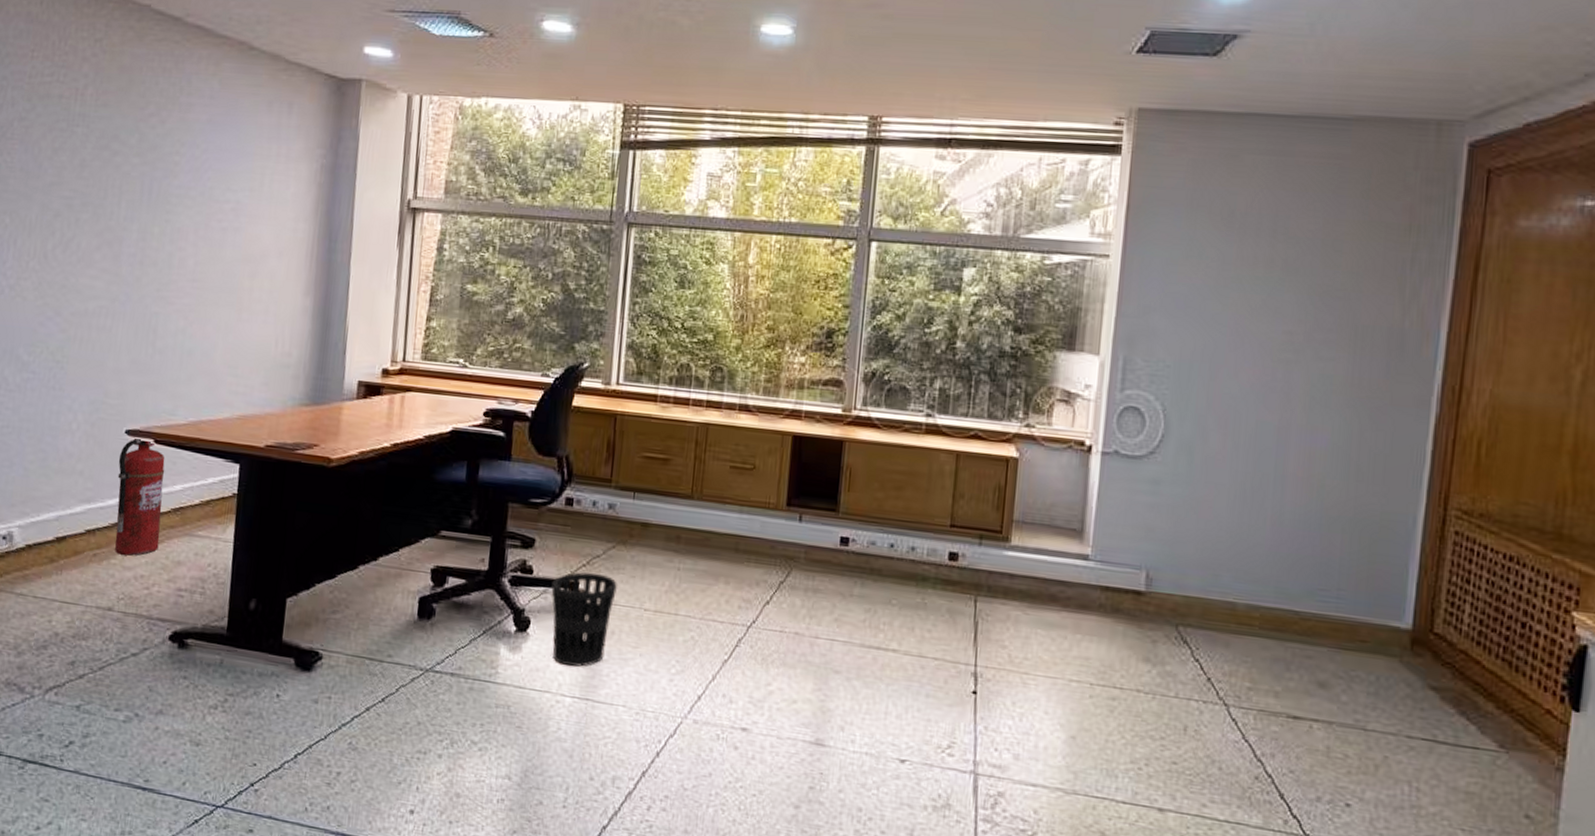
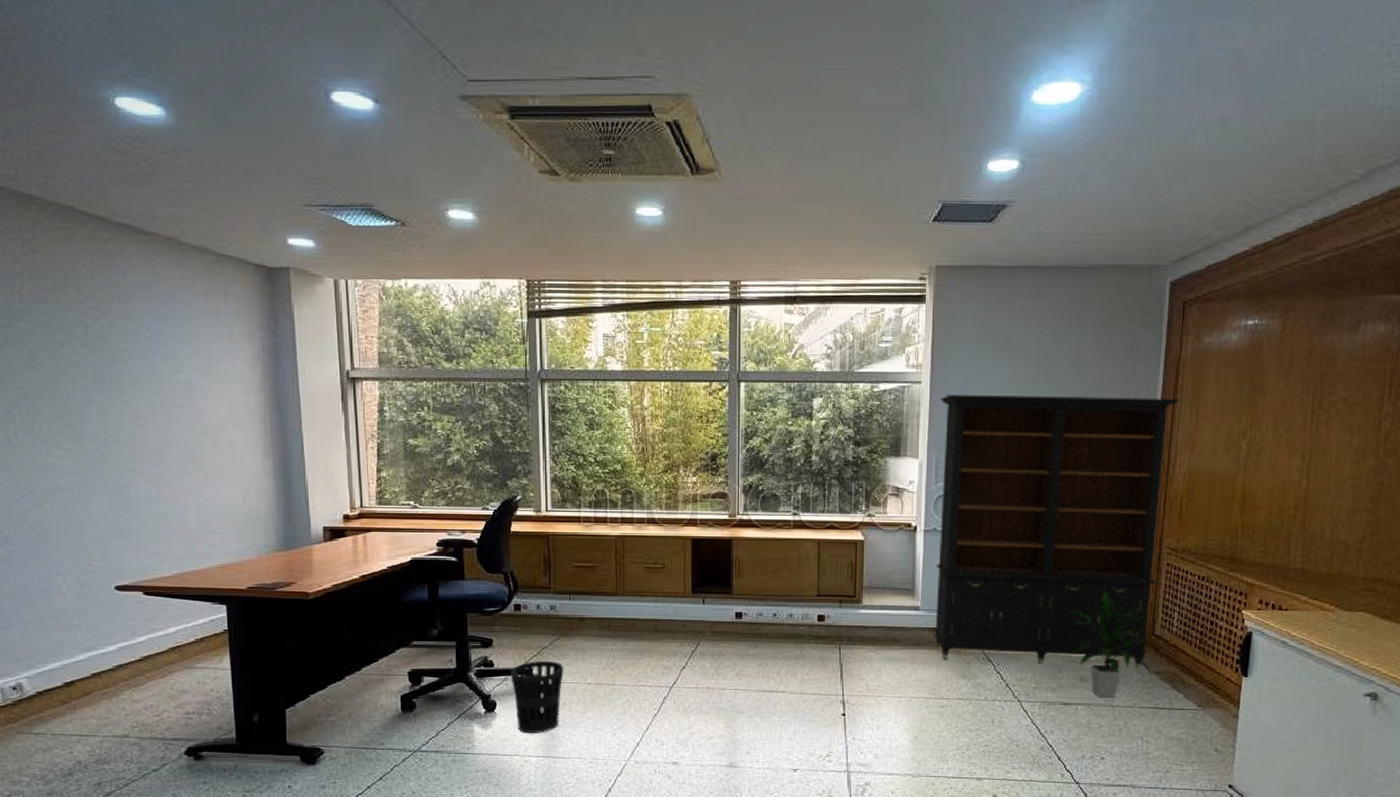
fire extinguisher: present [115,438,165,556] -> none [112,593,163,691]
bookcase: none [1107,273,1481,679] -> present [934,394,1181,668]
indoor plant: none [1302,561,1429,718] -> present [1067,591,1152,699]

